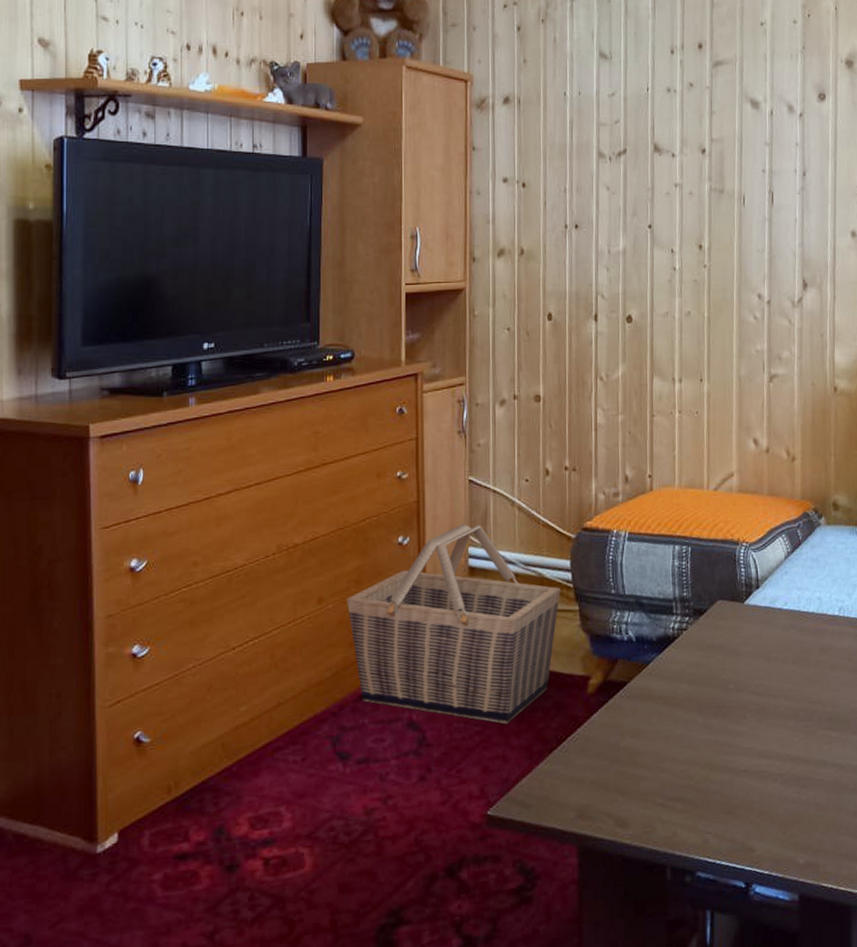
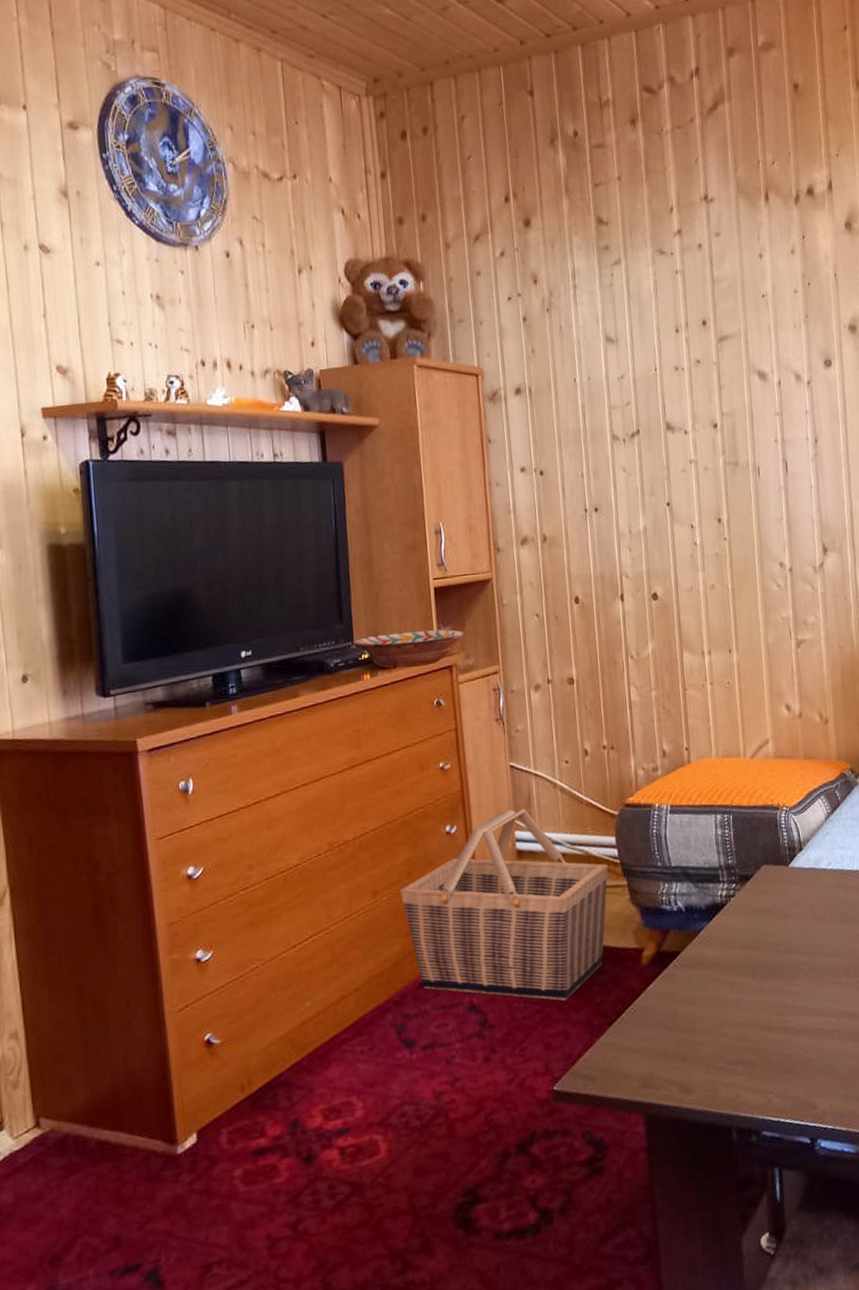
decorative bowl: none [317,335,432,373] -> present [352,629,464,669]

